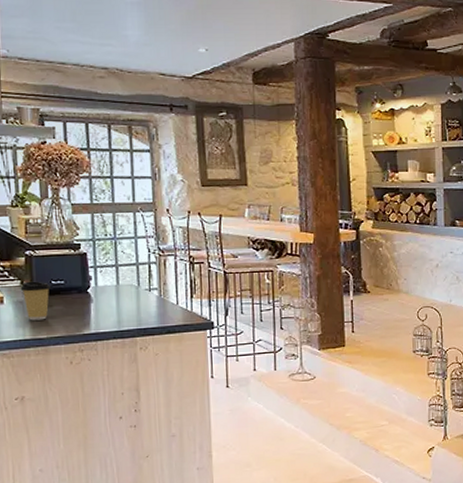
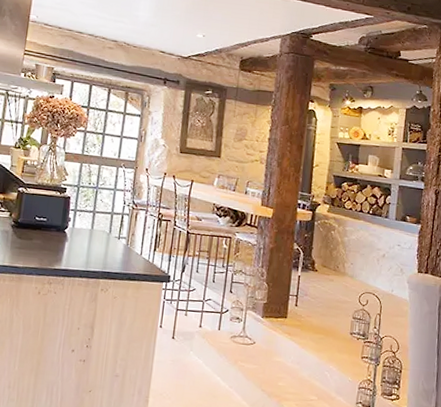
coffee cup: present [20,281,50,321] -> none [8,214,34,251]

